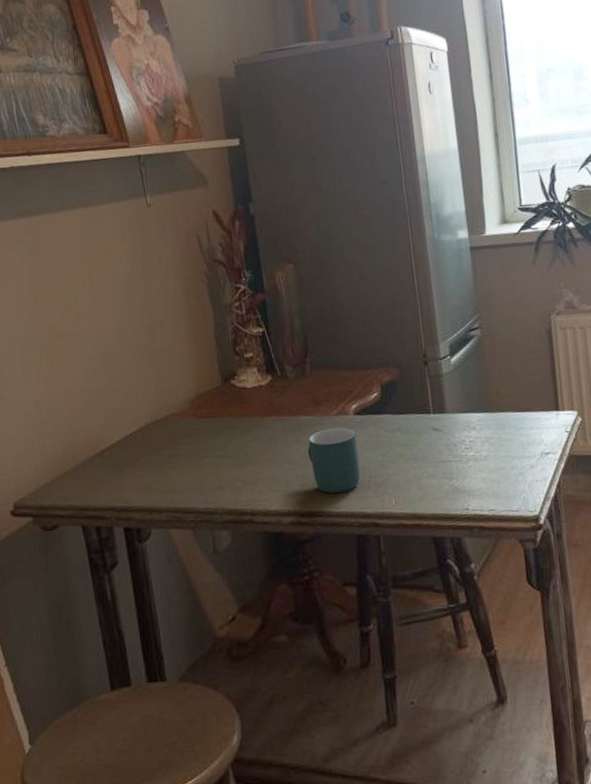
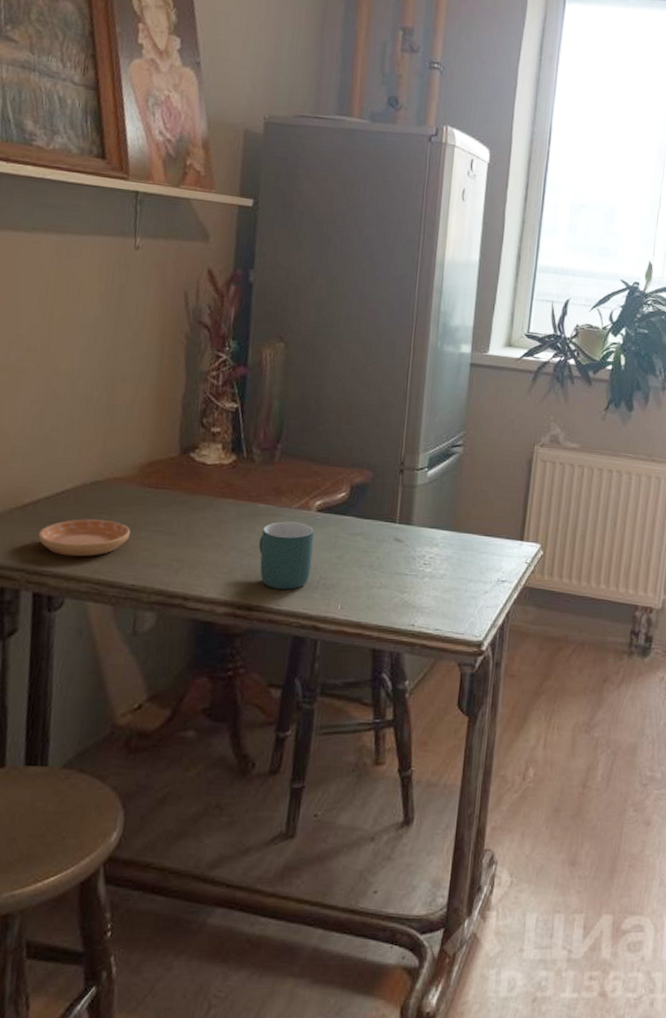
saucer: none [118,453,195,491] -> present [38,519,131,557]

